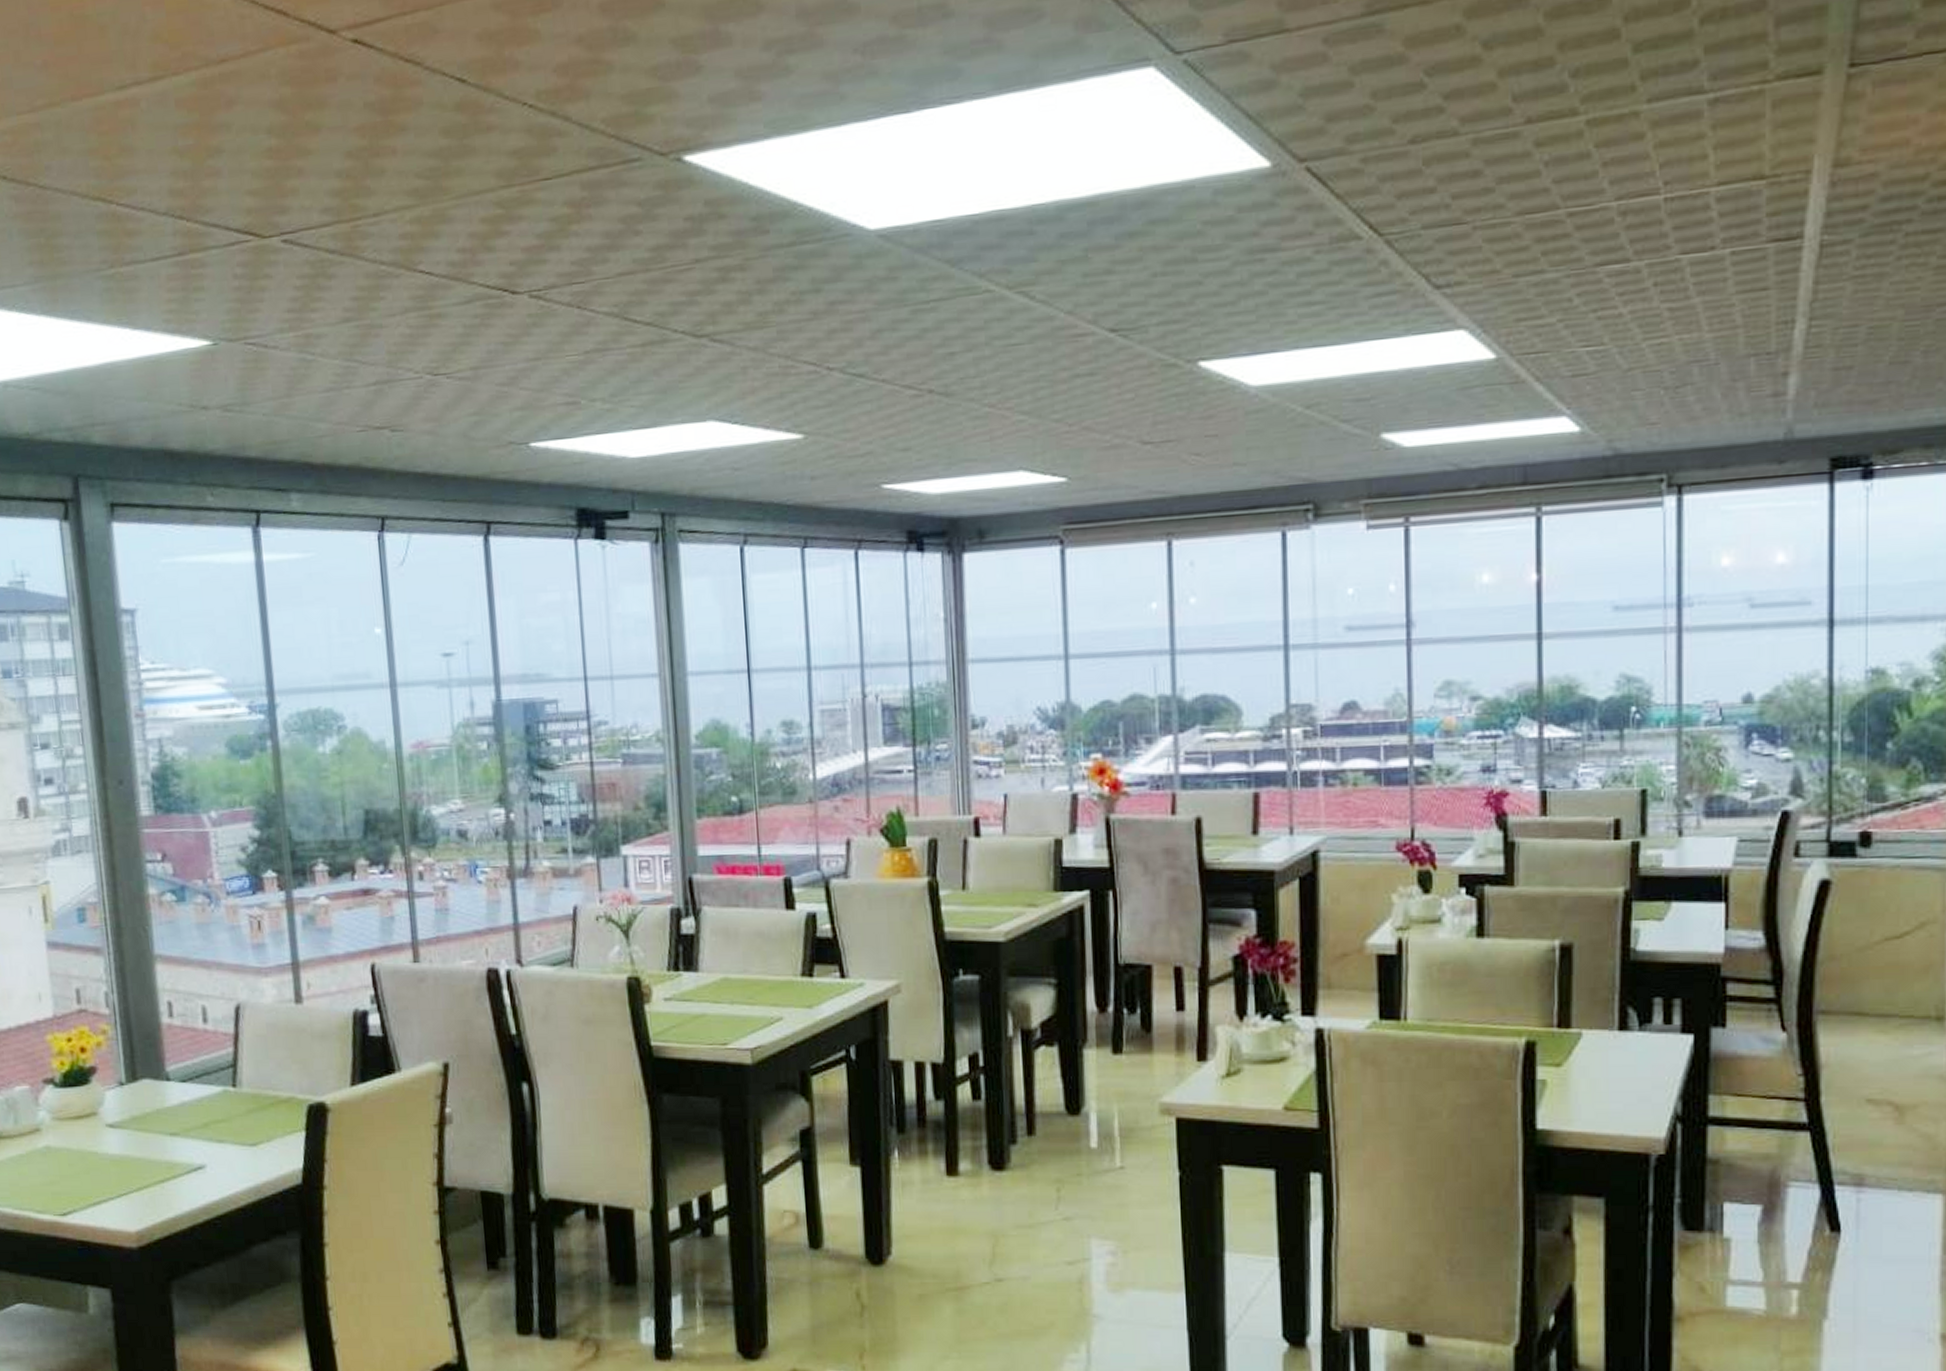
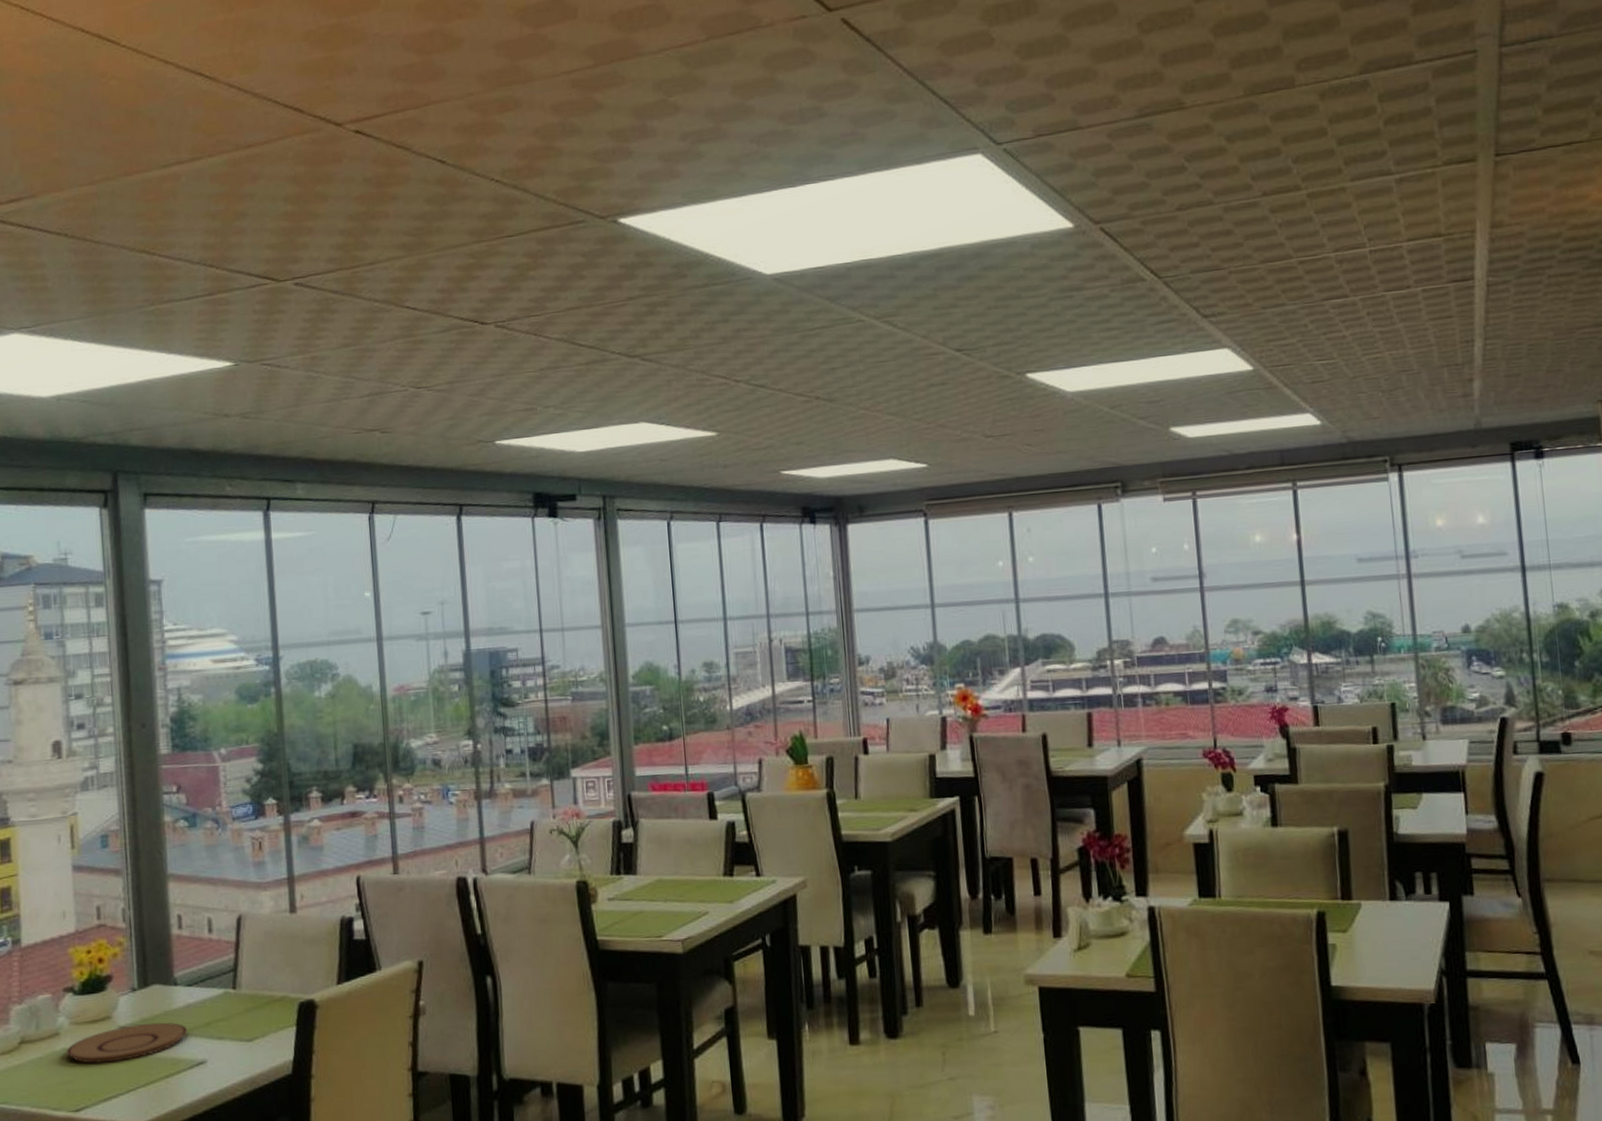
plate: none [49,1121,184,1164] -> present [66,1022,188,1064]

